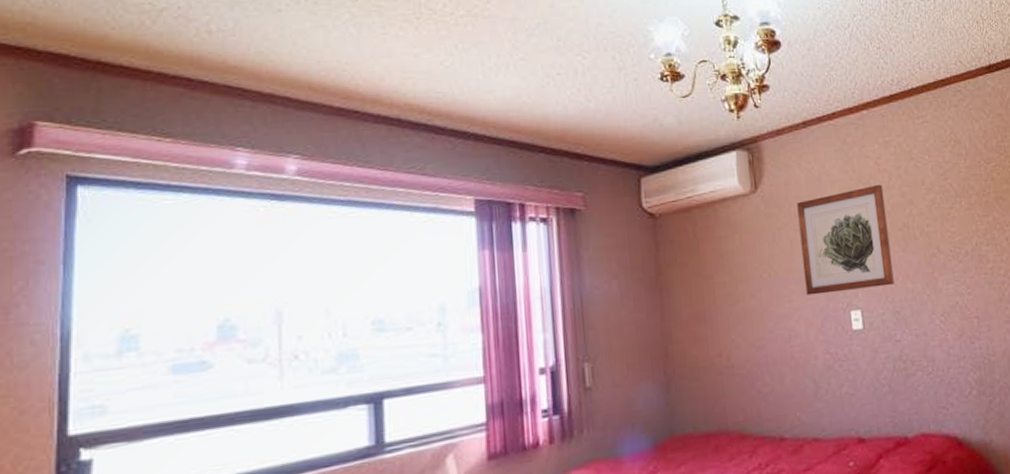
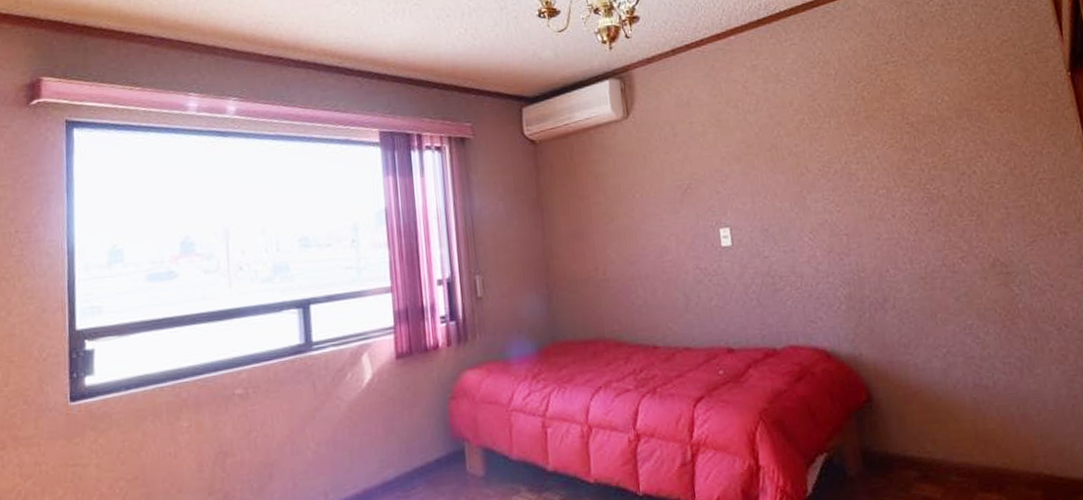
wall art: present [797,184,895,296] -> none [667,107,763,214]

